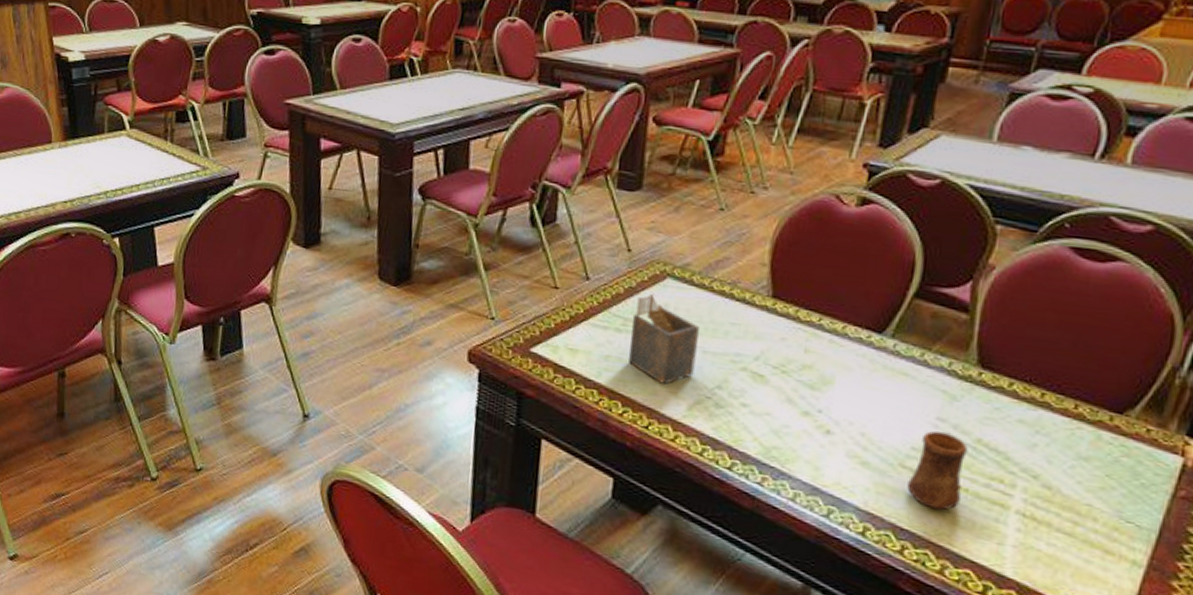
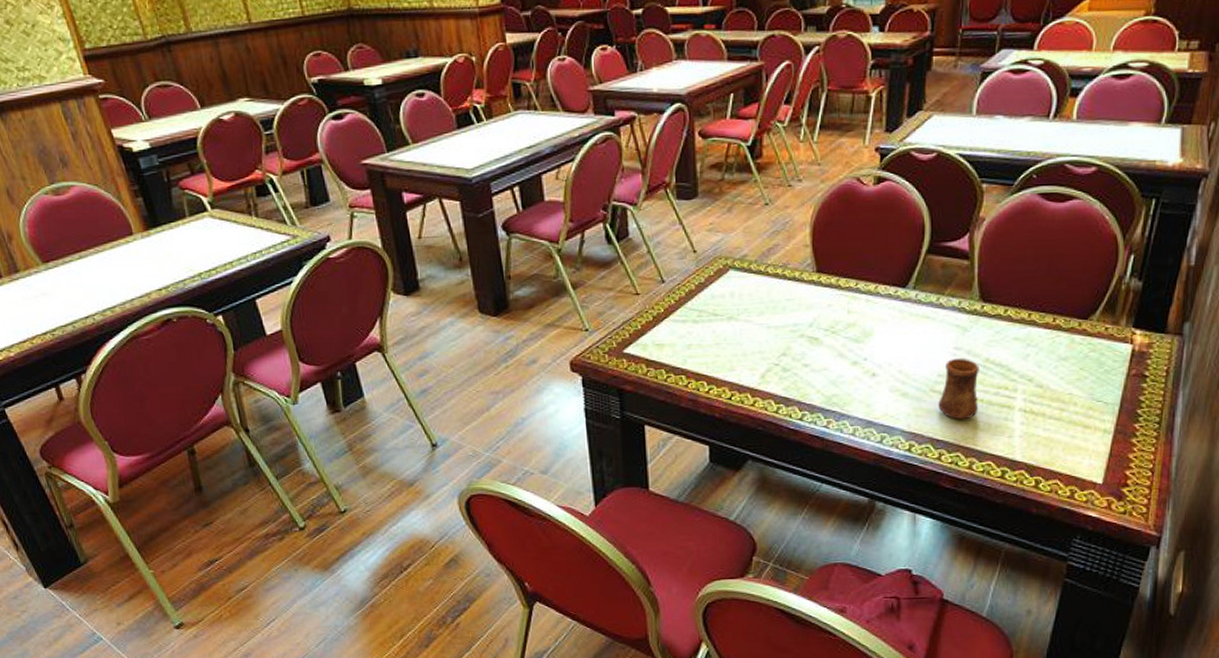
napkin holder: present [629,294,699,384] -> none [705,286,762,360]

